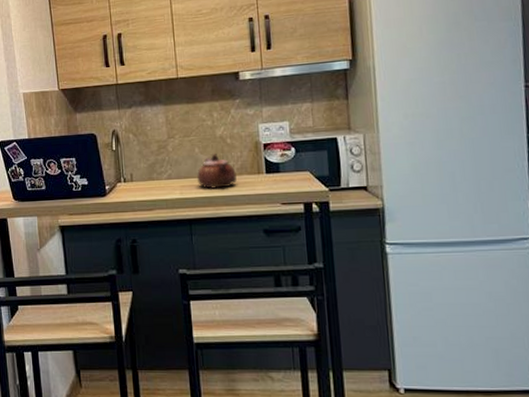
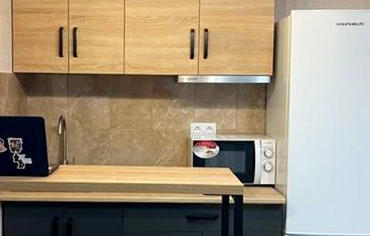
teapot: present [196,153,237,189] -> none [132,145,168,177]

